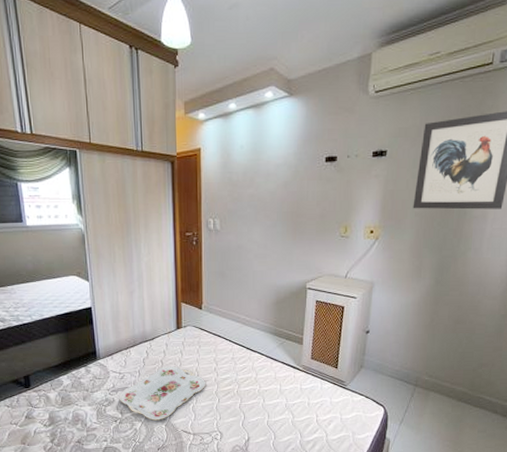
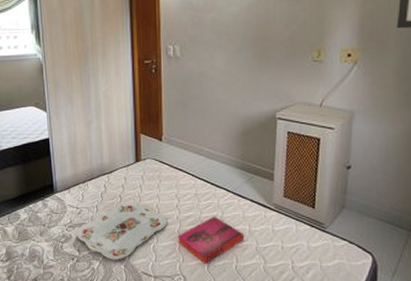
hardback book: none [215,377,276,420] -> present [177,216,245,264]

